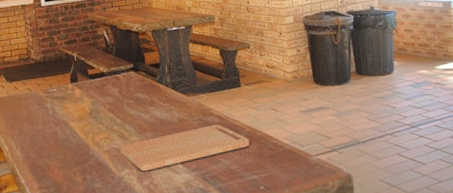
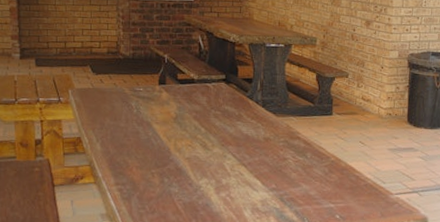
cutting board: present [119,124,250,172] -> none [200,149,332,184]

